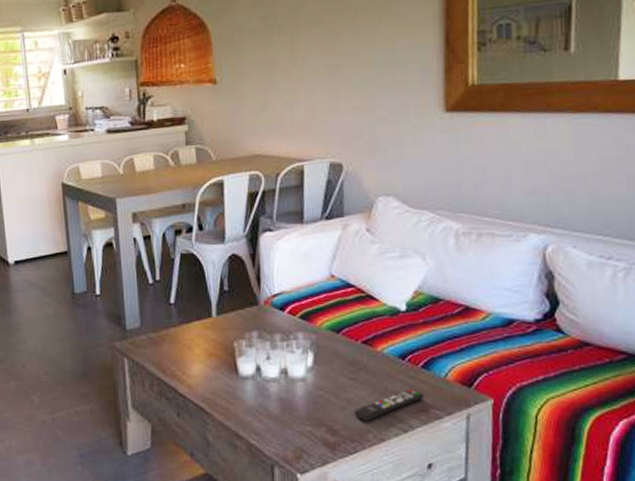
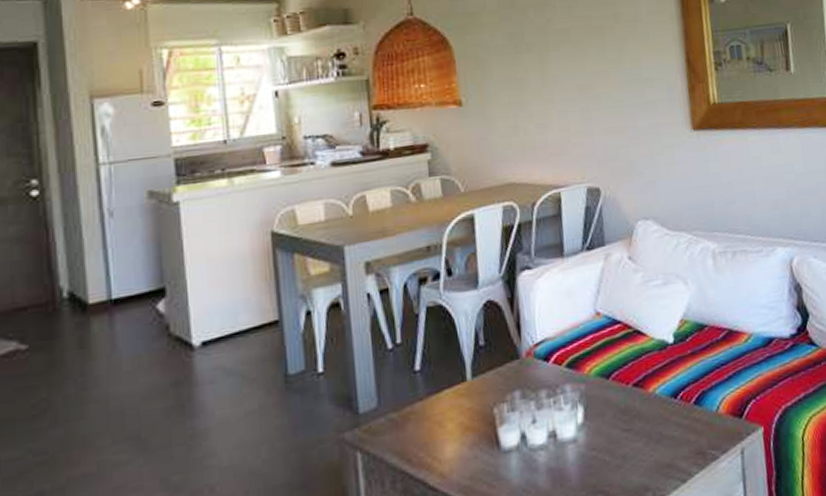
remote control: present [353,389,425,422] -> none [630,430,700,479]

